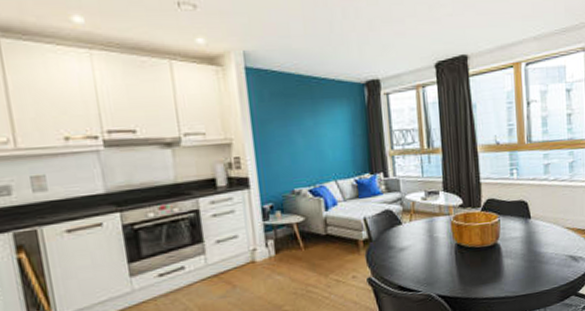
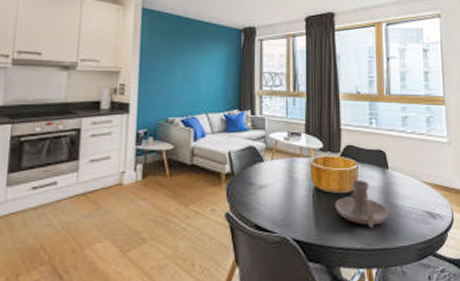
candle holder: none [478,232,532,277] -> present [335,179,389,228]

